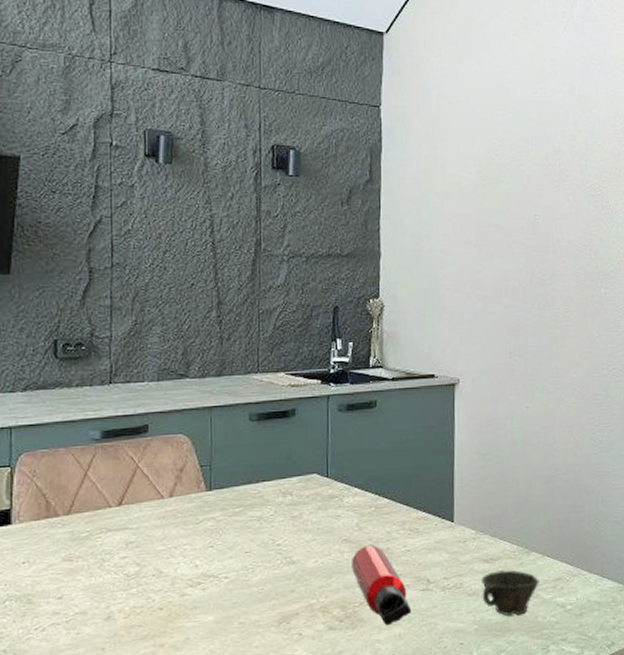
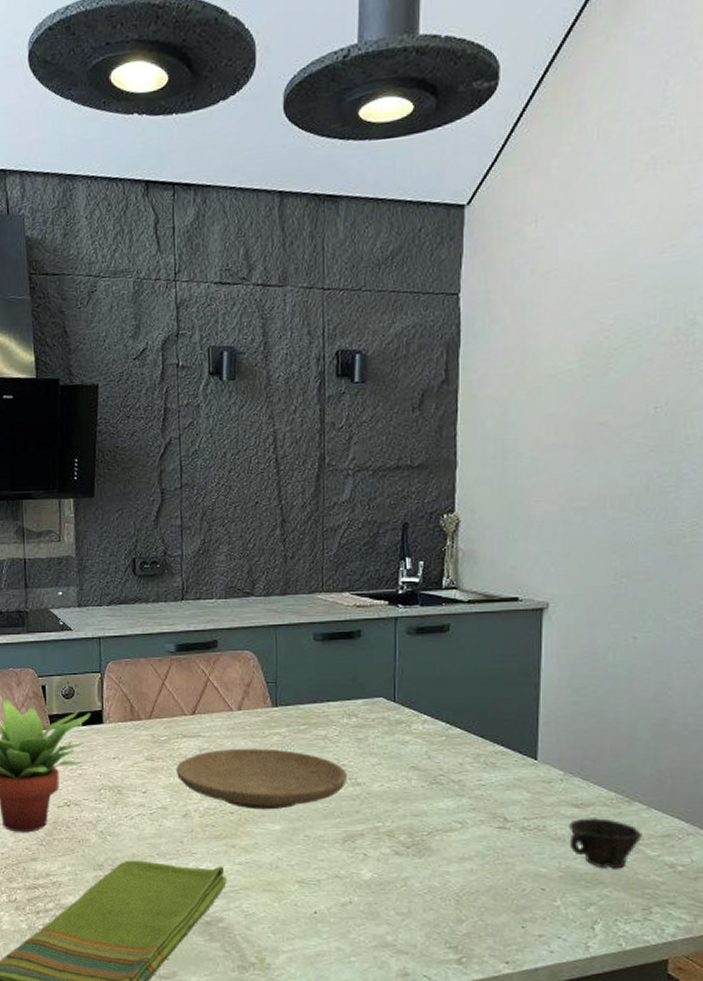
plate: none [98,535,282,602] -> present [176,748,347,810]
water bottle: present [352,545,412,626] -> none [420,775,486,859]

